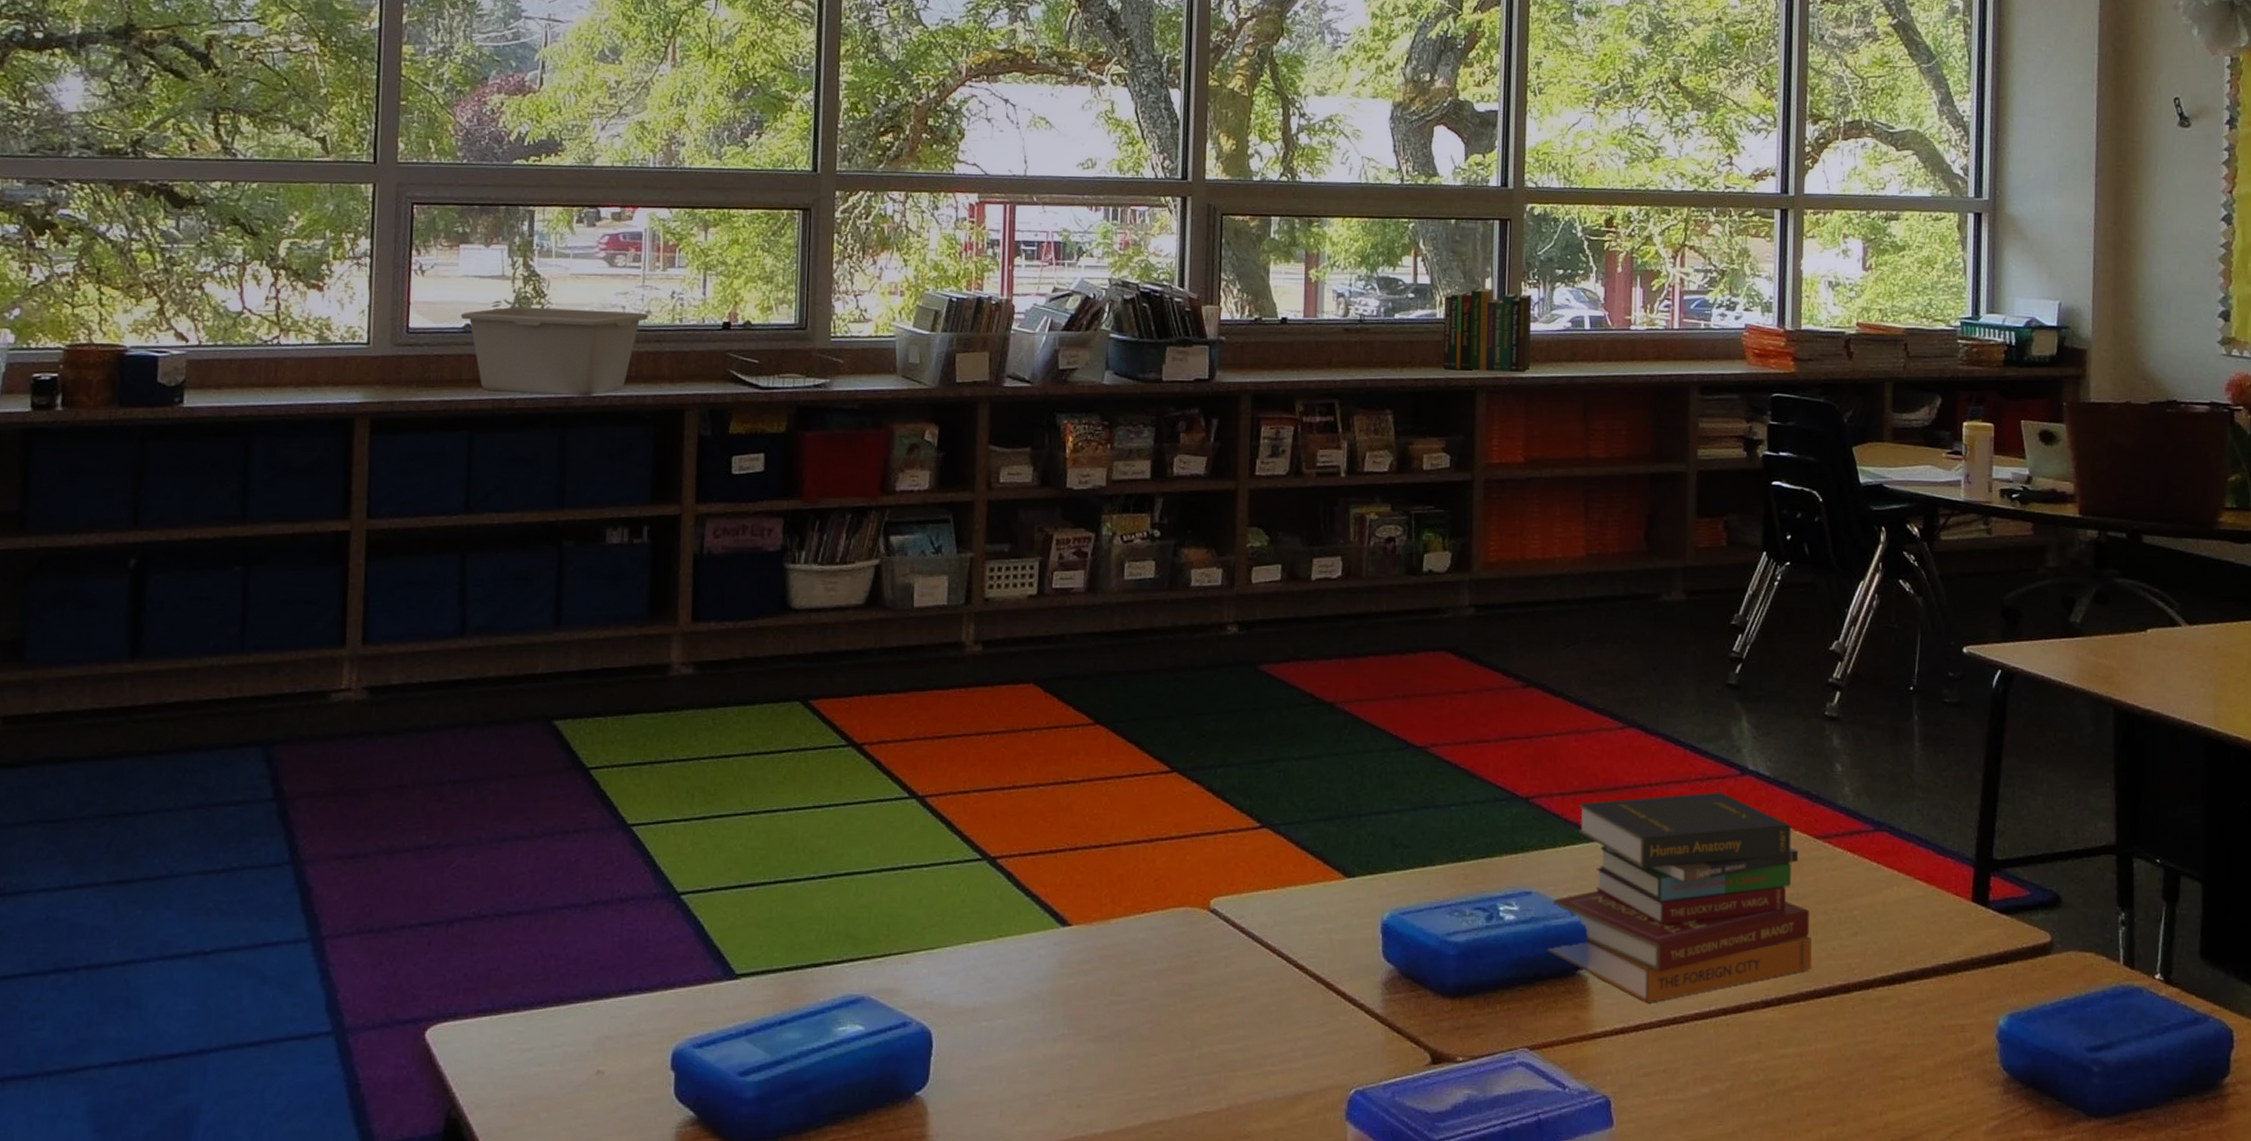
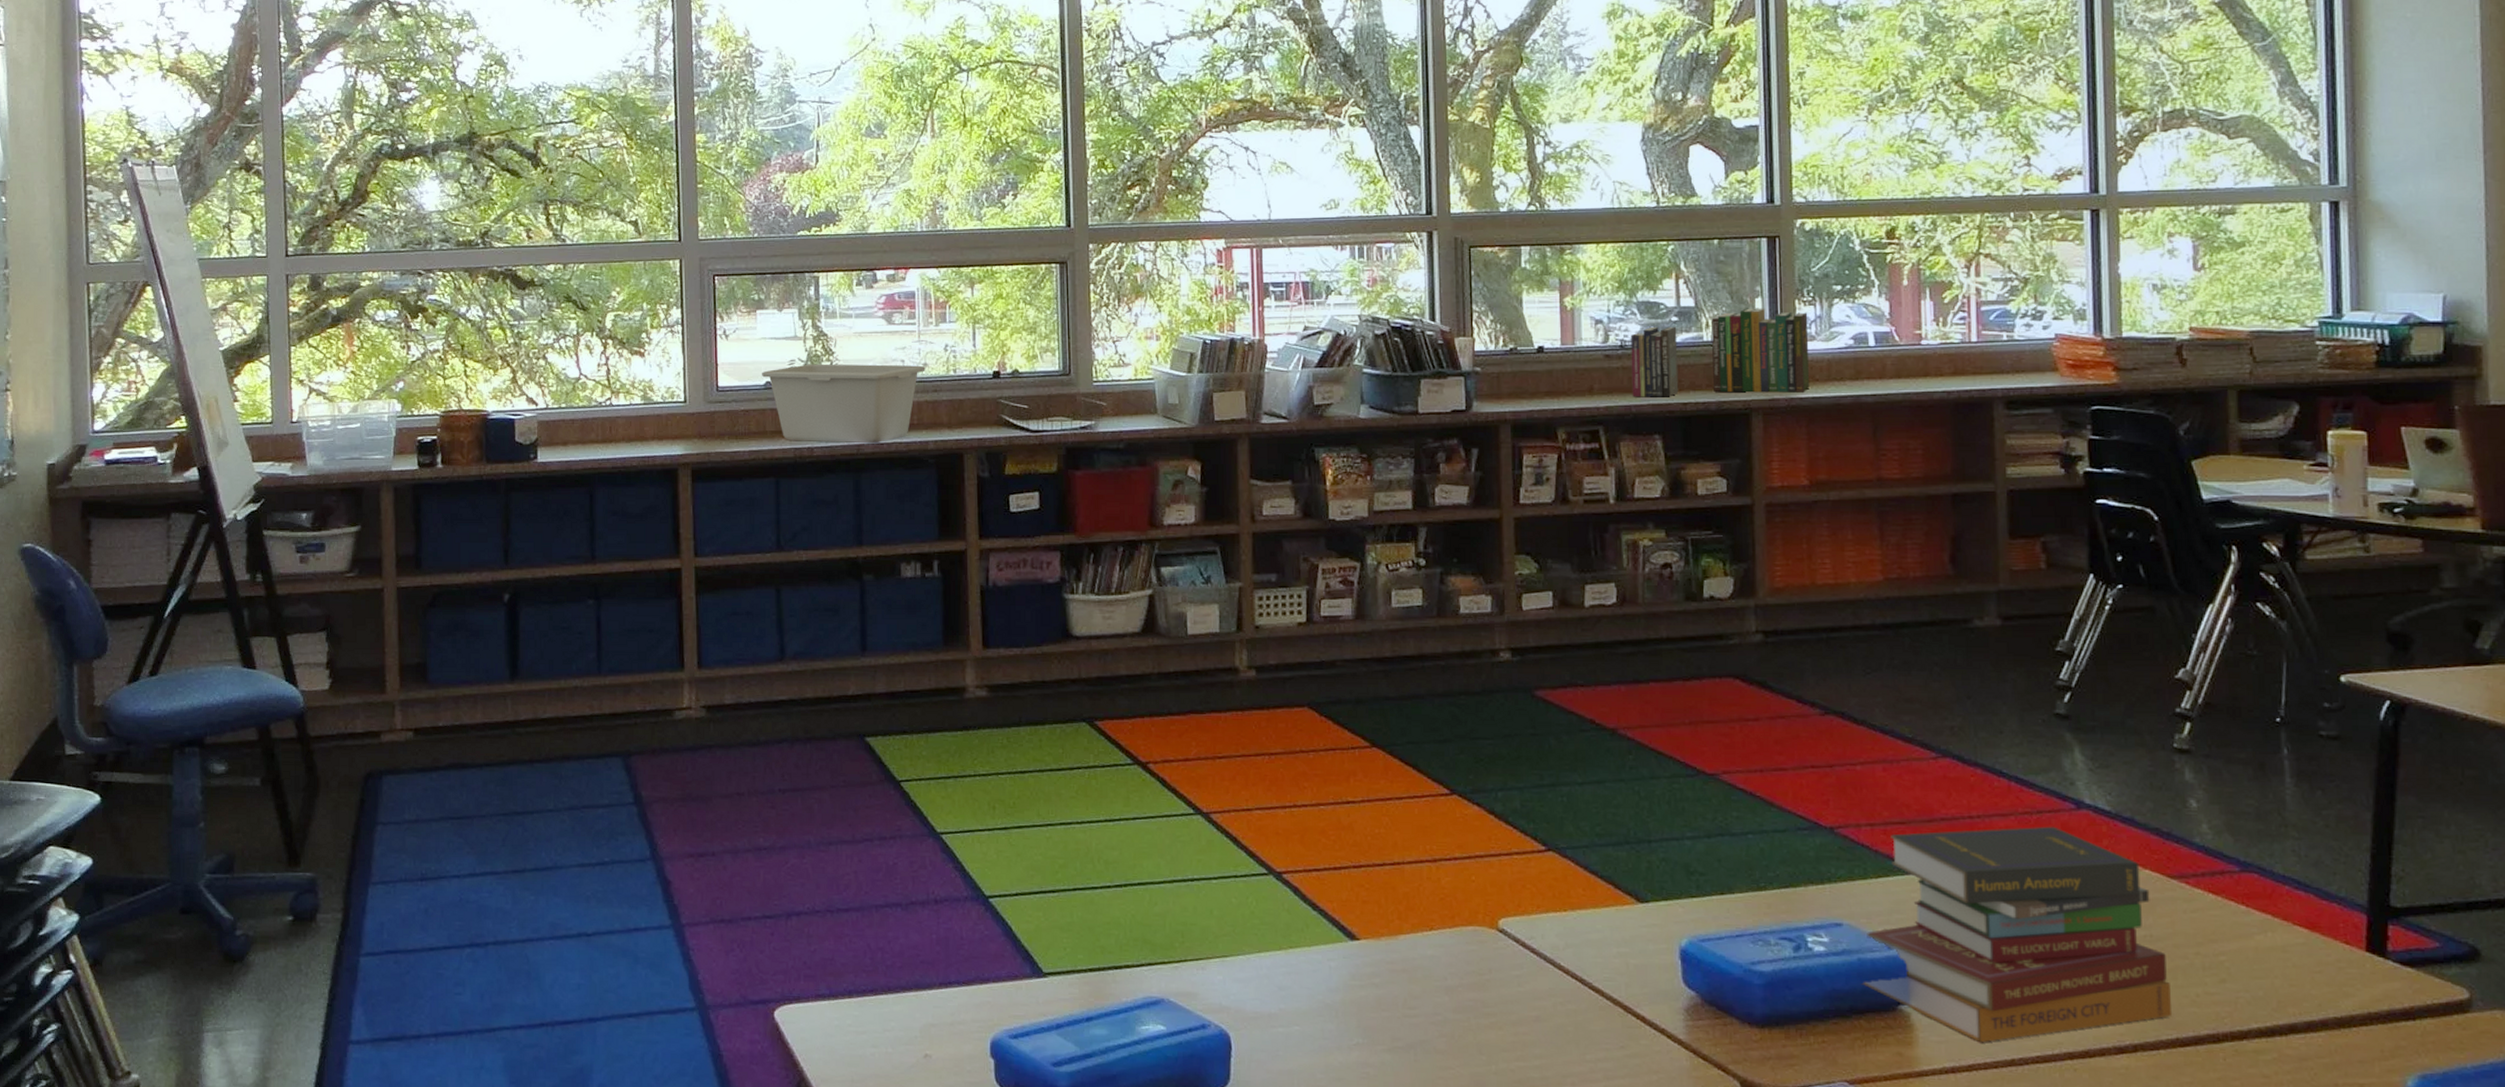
books: none [1368,302,1413,373] -> present [1630,326,1679,398]

